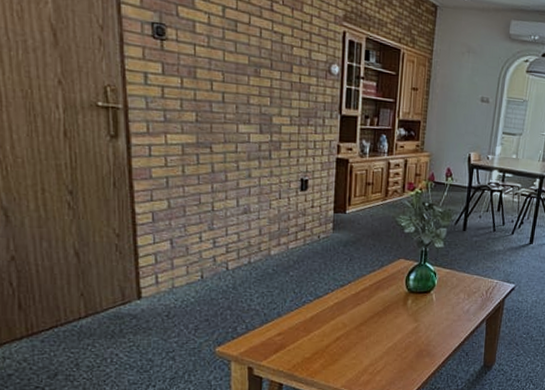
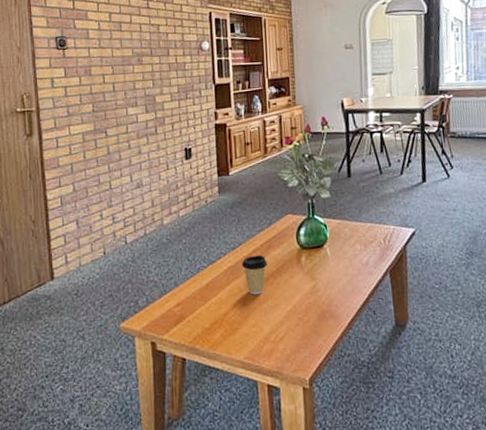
coffee cup: none [349,294,374,331] -> present [242,255,267,295]

